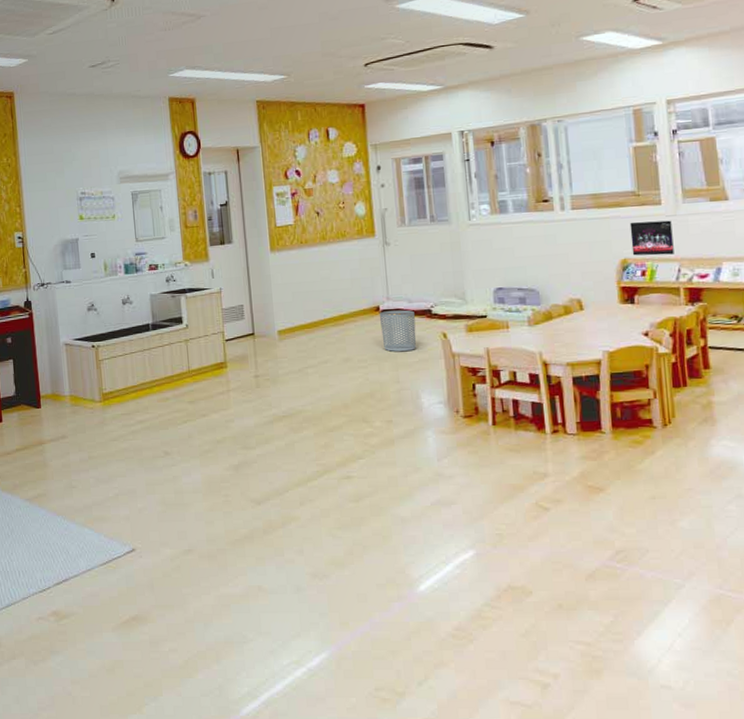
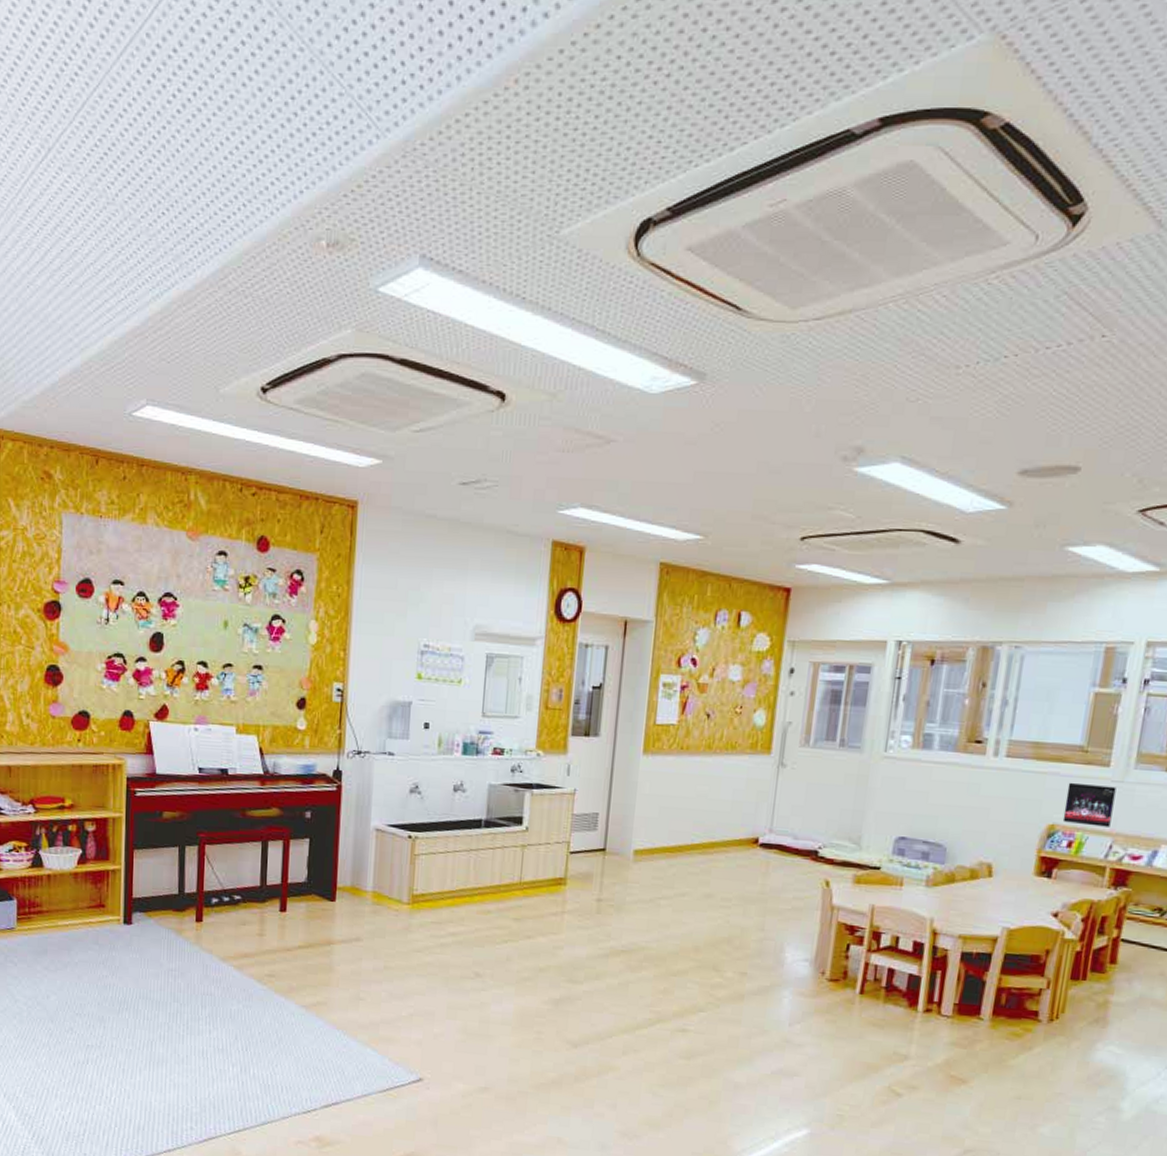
waste bin: present [379,310,417,352] -> none [754,844,798,896]

